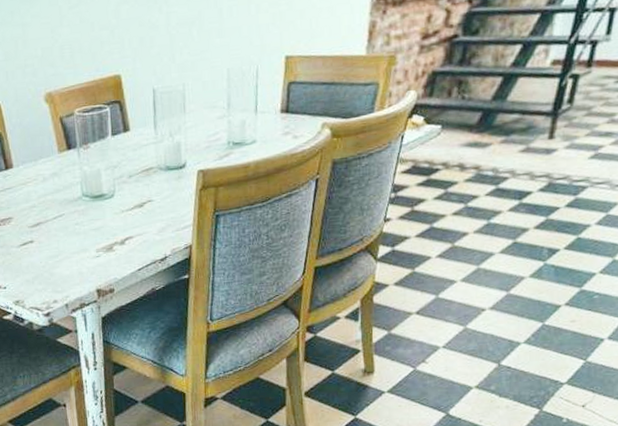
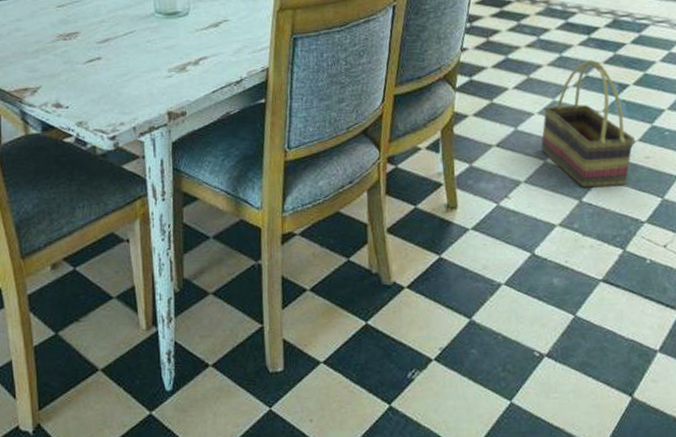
woven basket: none [462,225,562,352] -> present [541,60,636,188]

